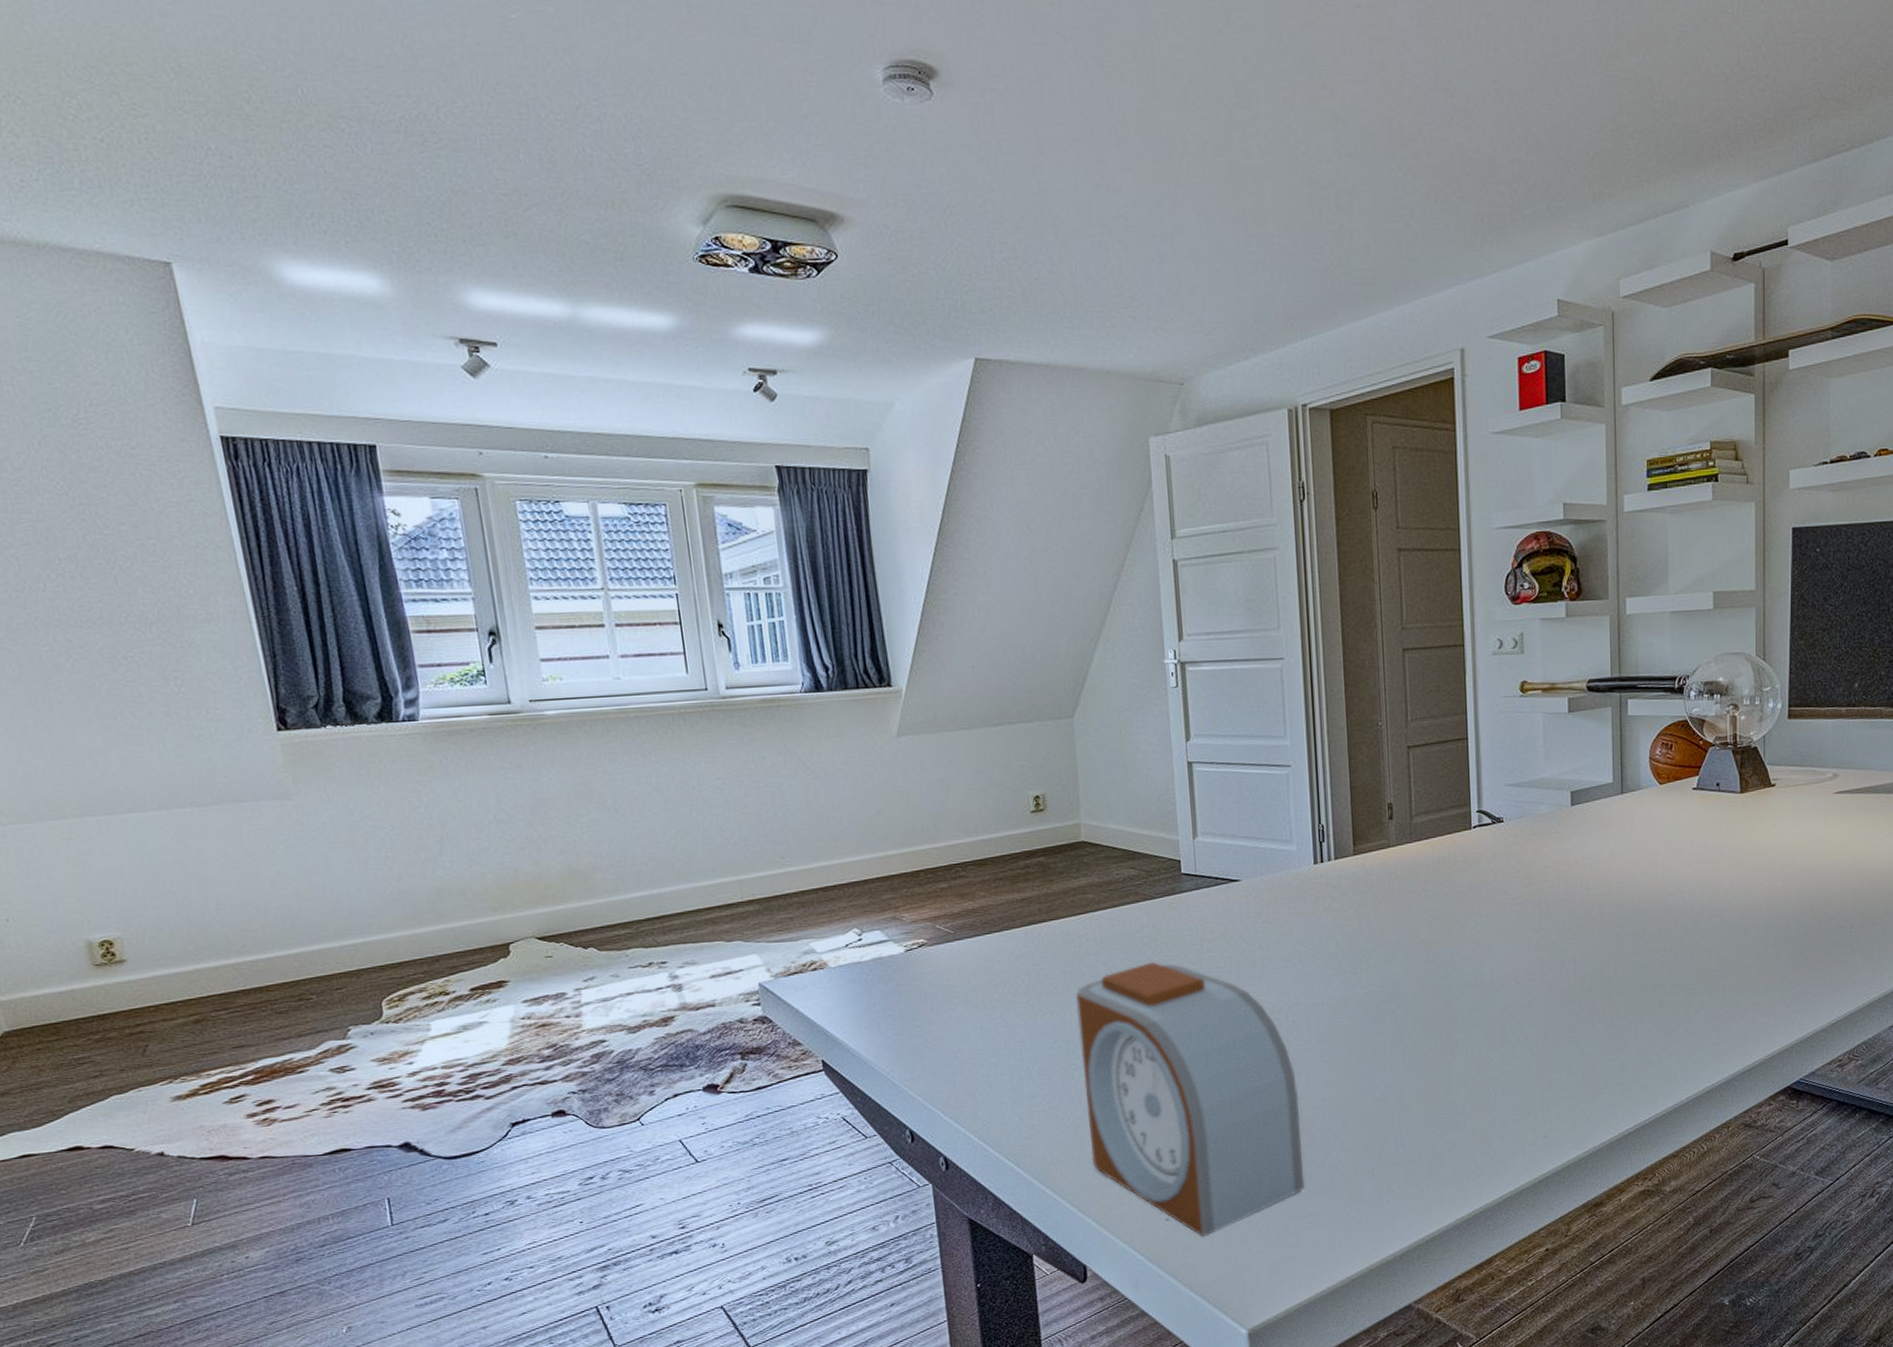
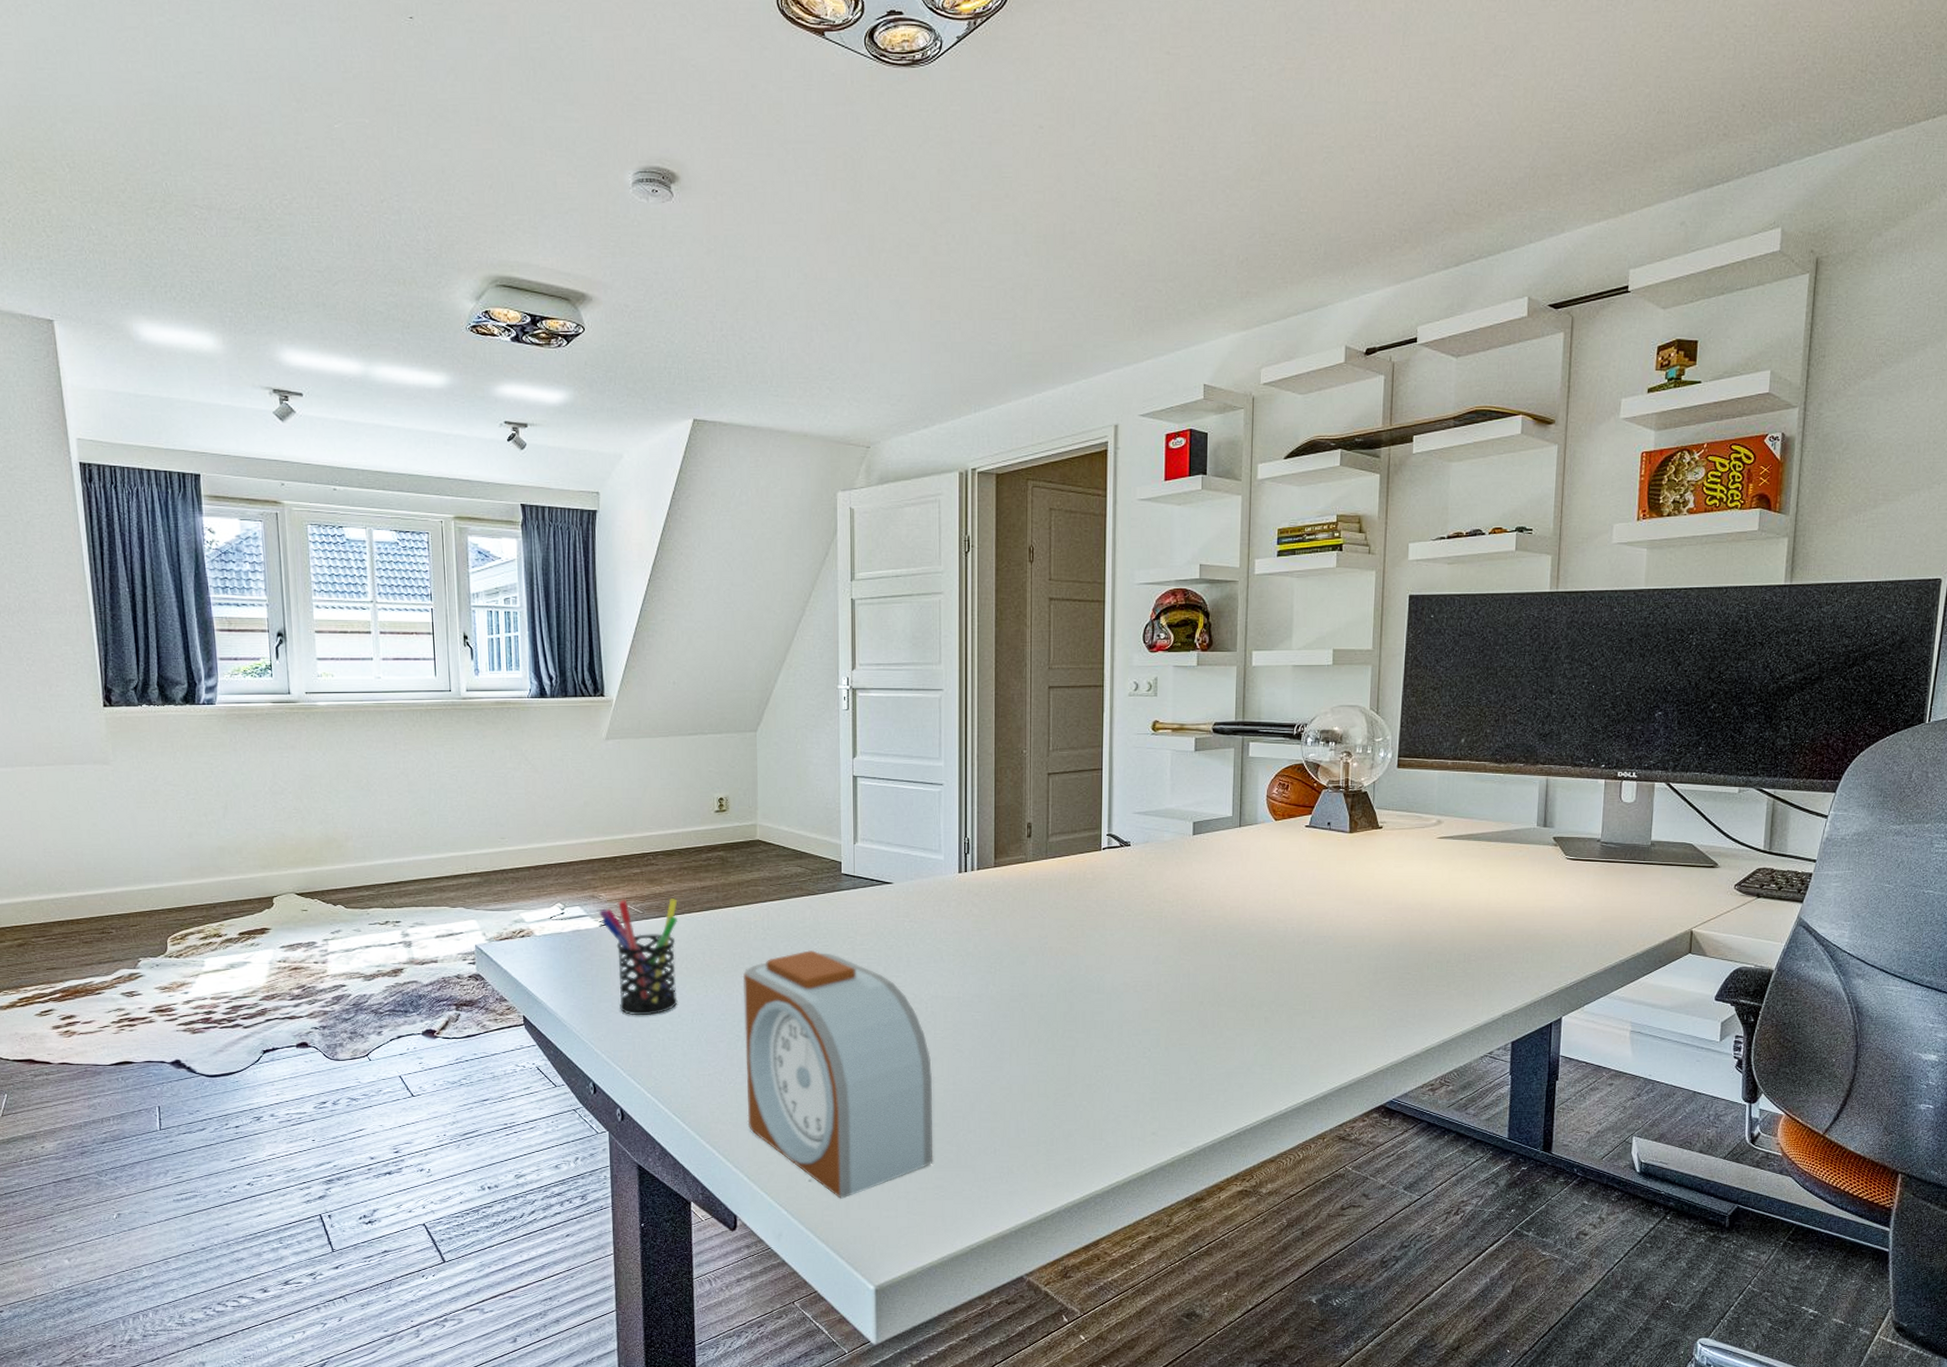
pen holder: none [903,914,1002,1050] -> present [599,898,678,1016]

